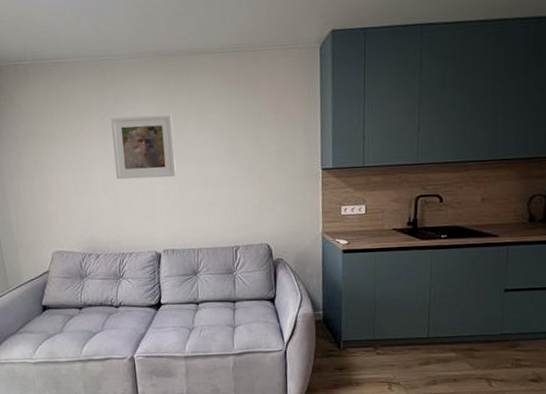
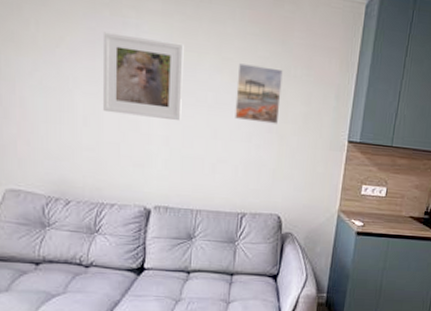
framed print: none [216,118,257,168] -> present [235,63,283,124]

